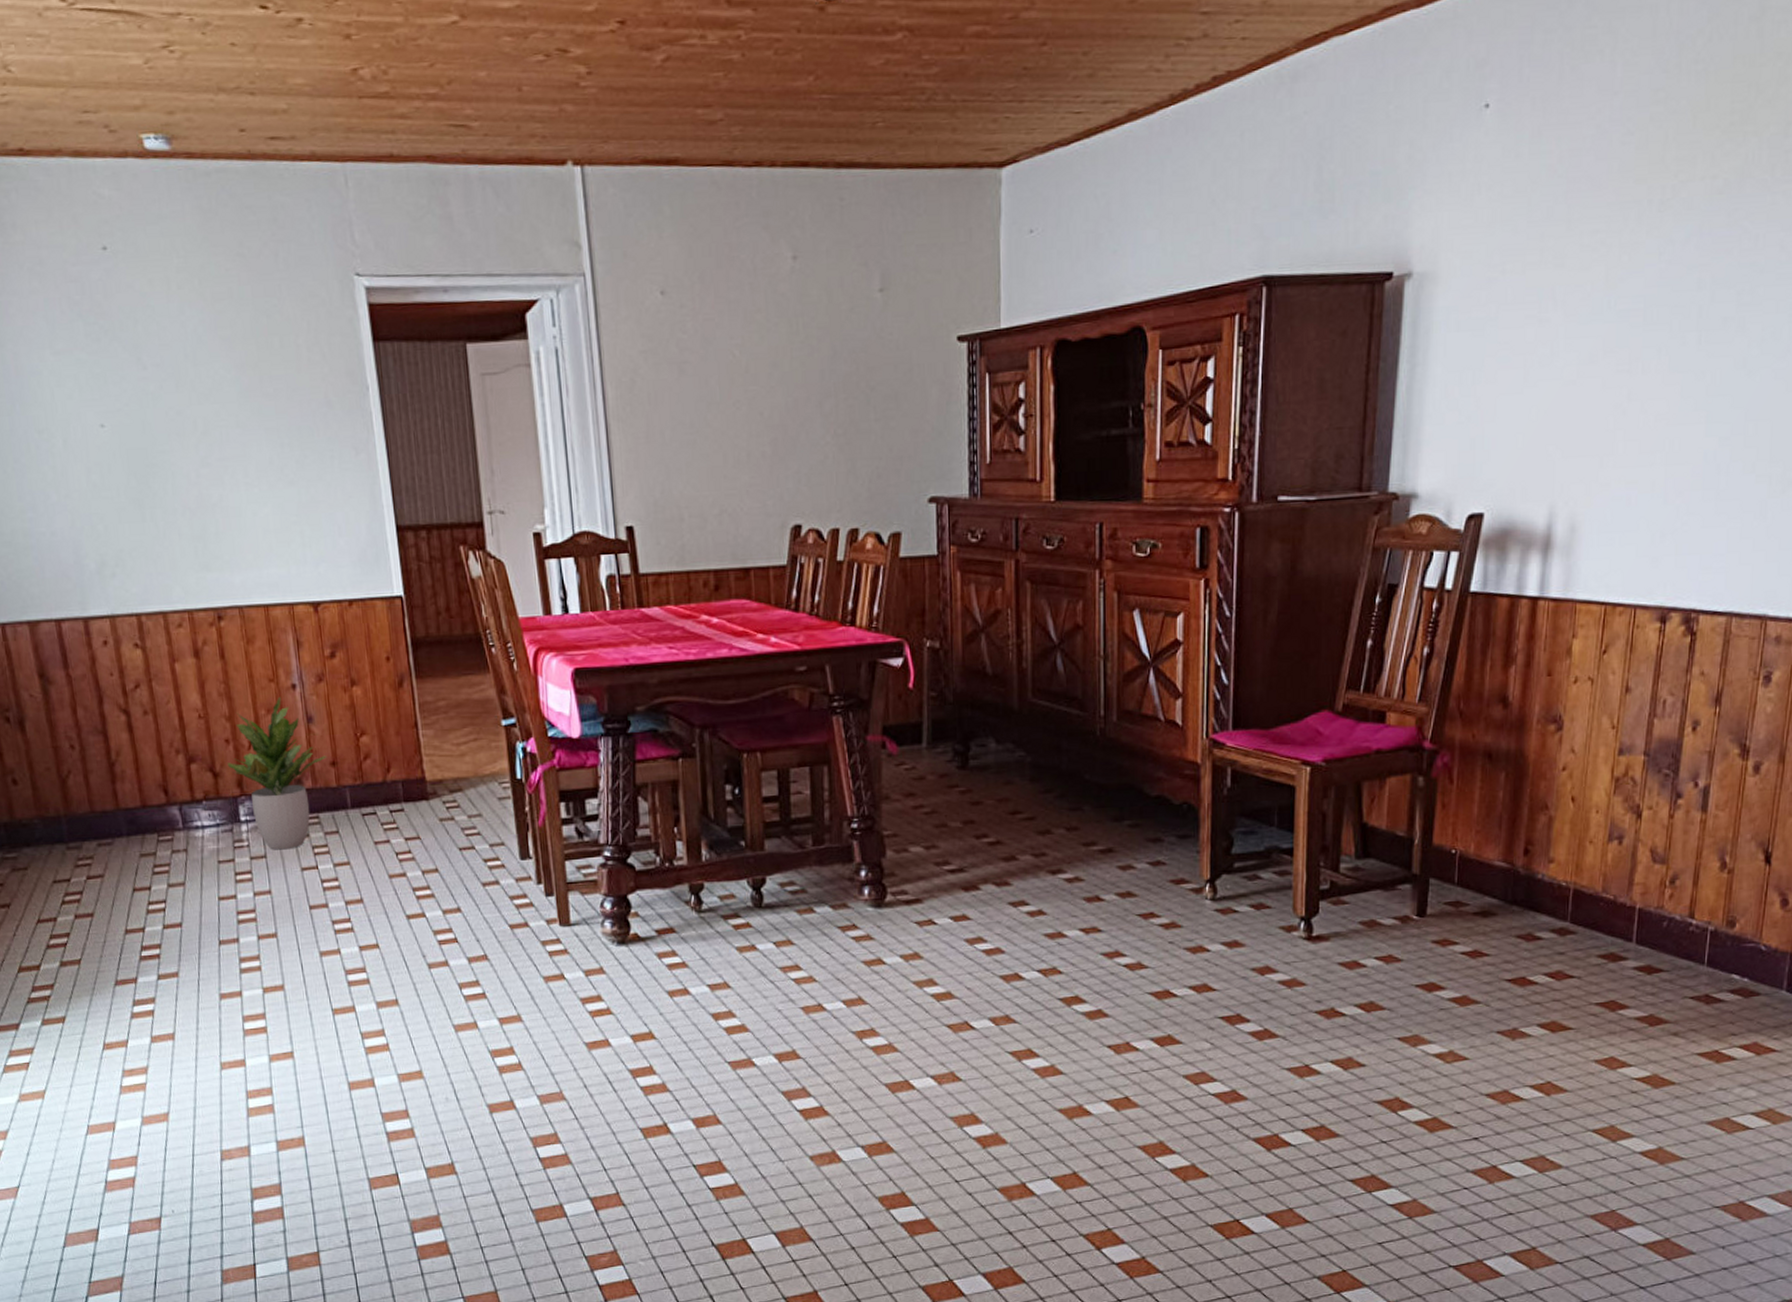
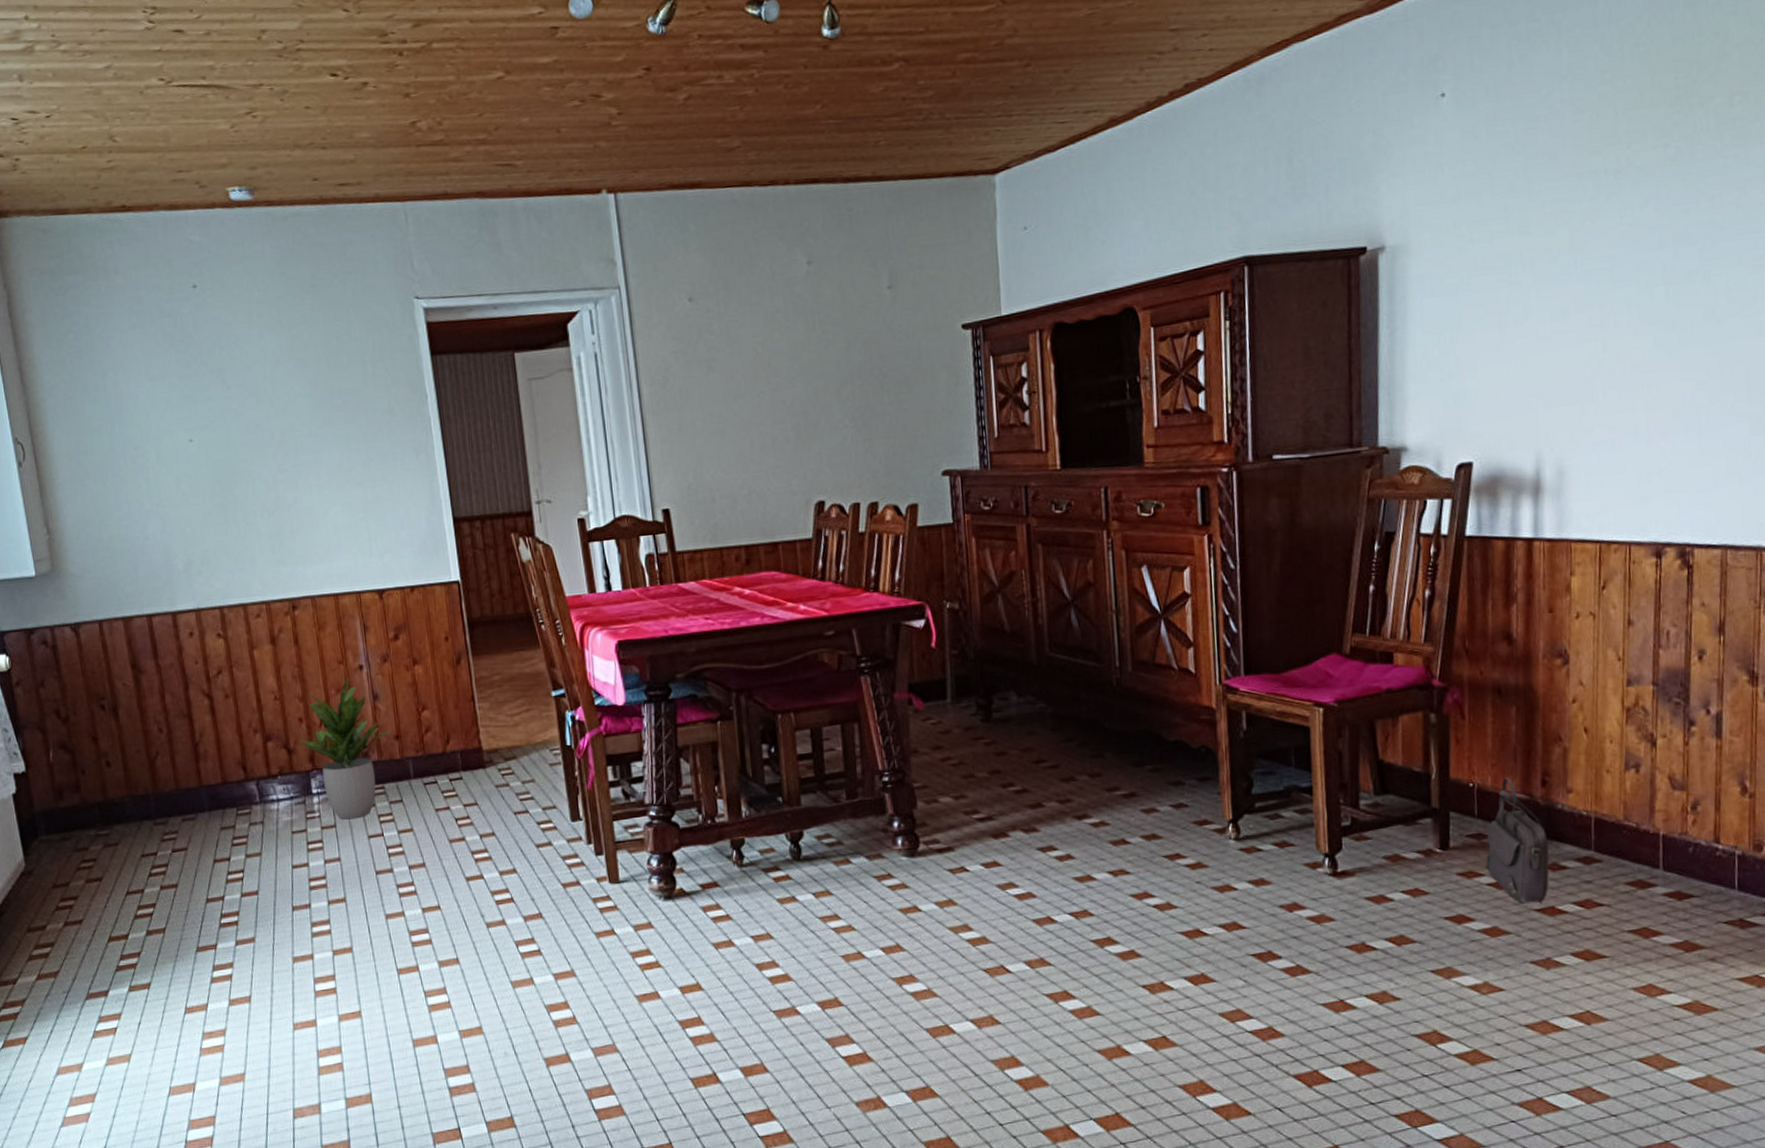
handbag: none [1461,845,1525,973] -> present [1485,778,1550,903]

